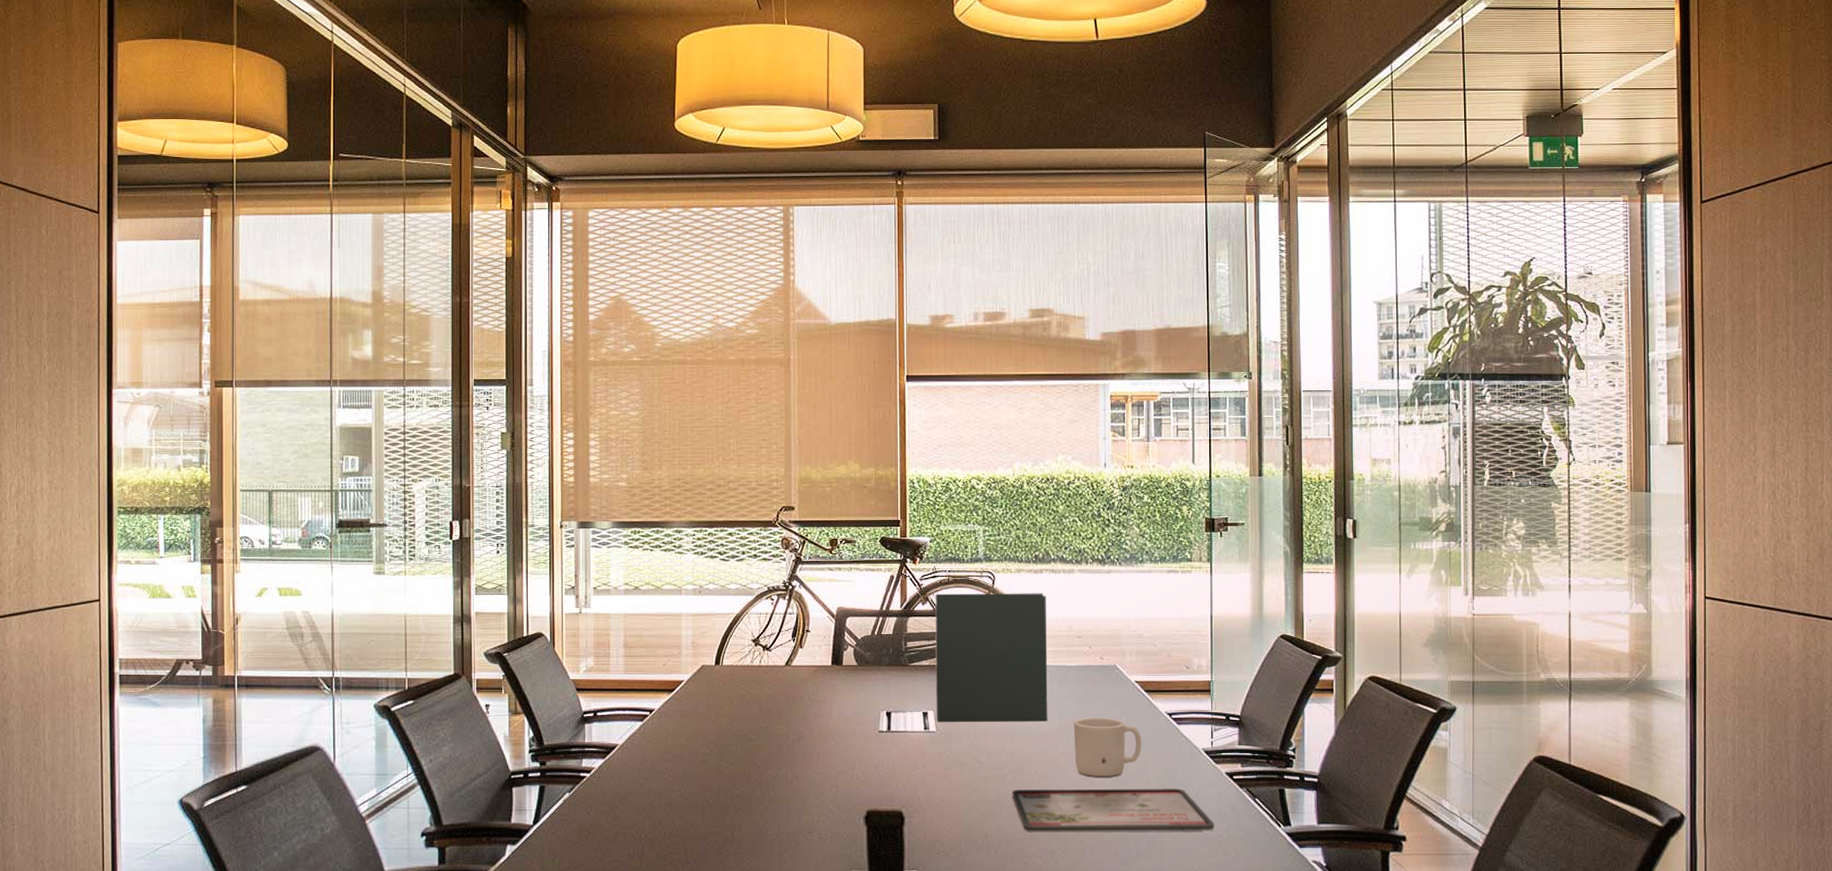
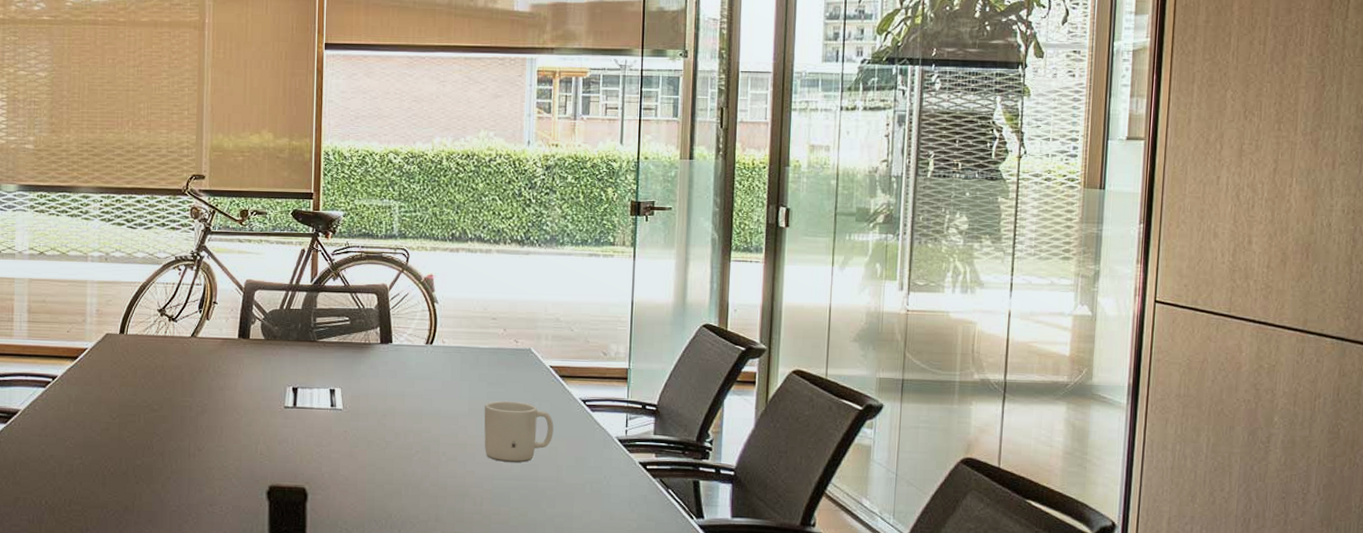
binder: present [935,593,1048,723] -> none [343,269,461,403]
tablet: present [1012,788,1214,832] -> none [418,471,625,519]

